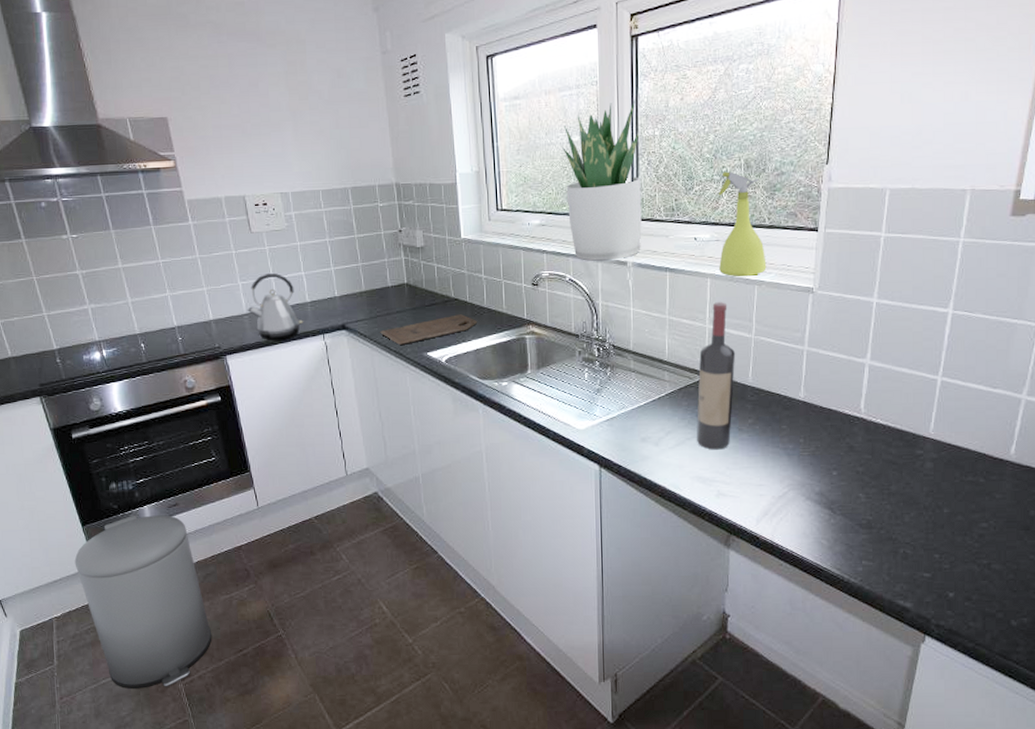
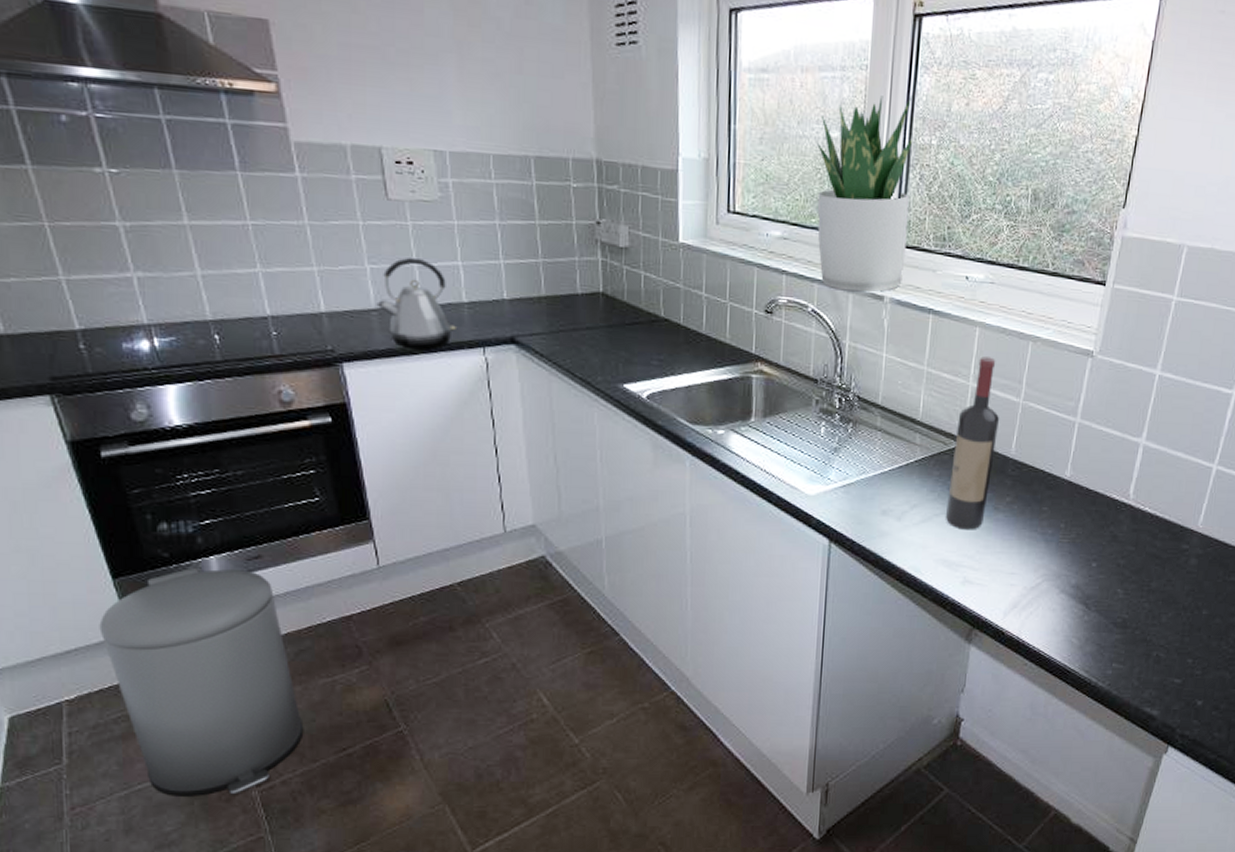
cutting board: present [379,314,478,346] -> none [560,339,693,373]
spray bottle: present [718,171,767,277] -> none [991,201,1047,331]

